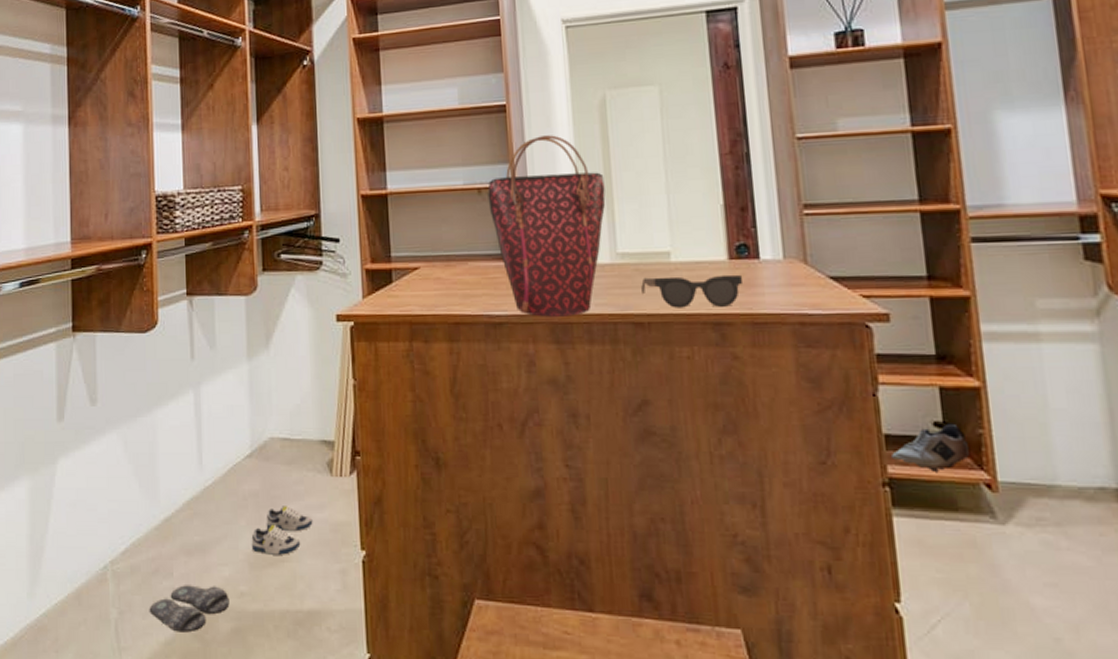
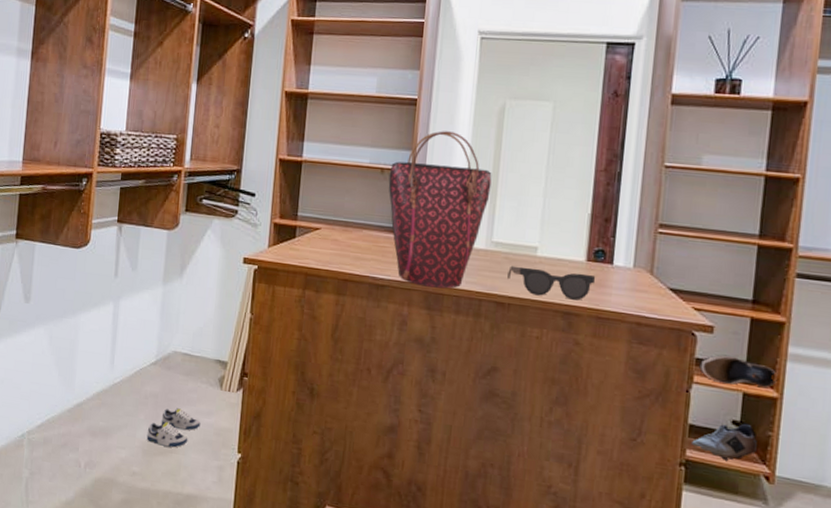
slippers: present [150,585,230,633] -> none [56,459,123,497]
shoe: none [881,345,976,381] -> present [699,355,778,388]

